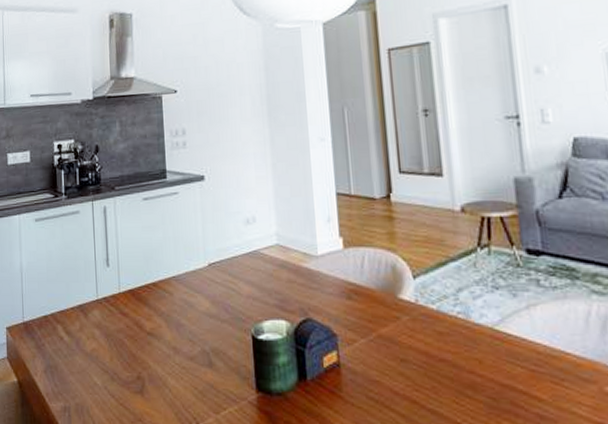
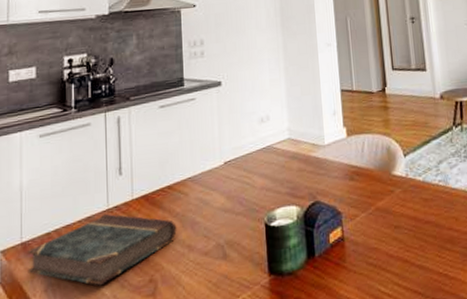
book: none [29,303,163,375] -> present [28,213,177,286]

